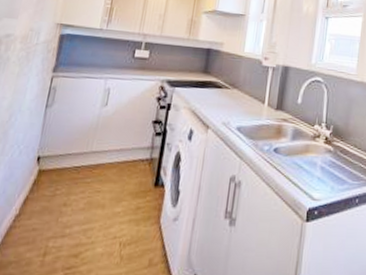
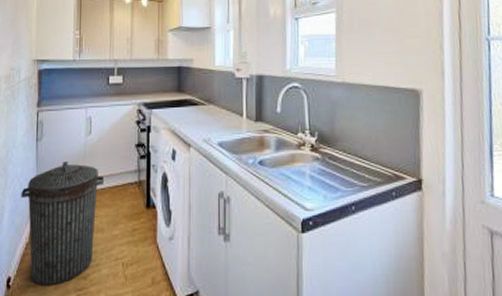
trash can: none [14,132,115,263] -> present [21,162,105,286]

